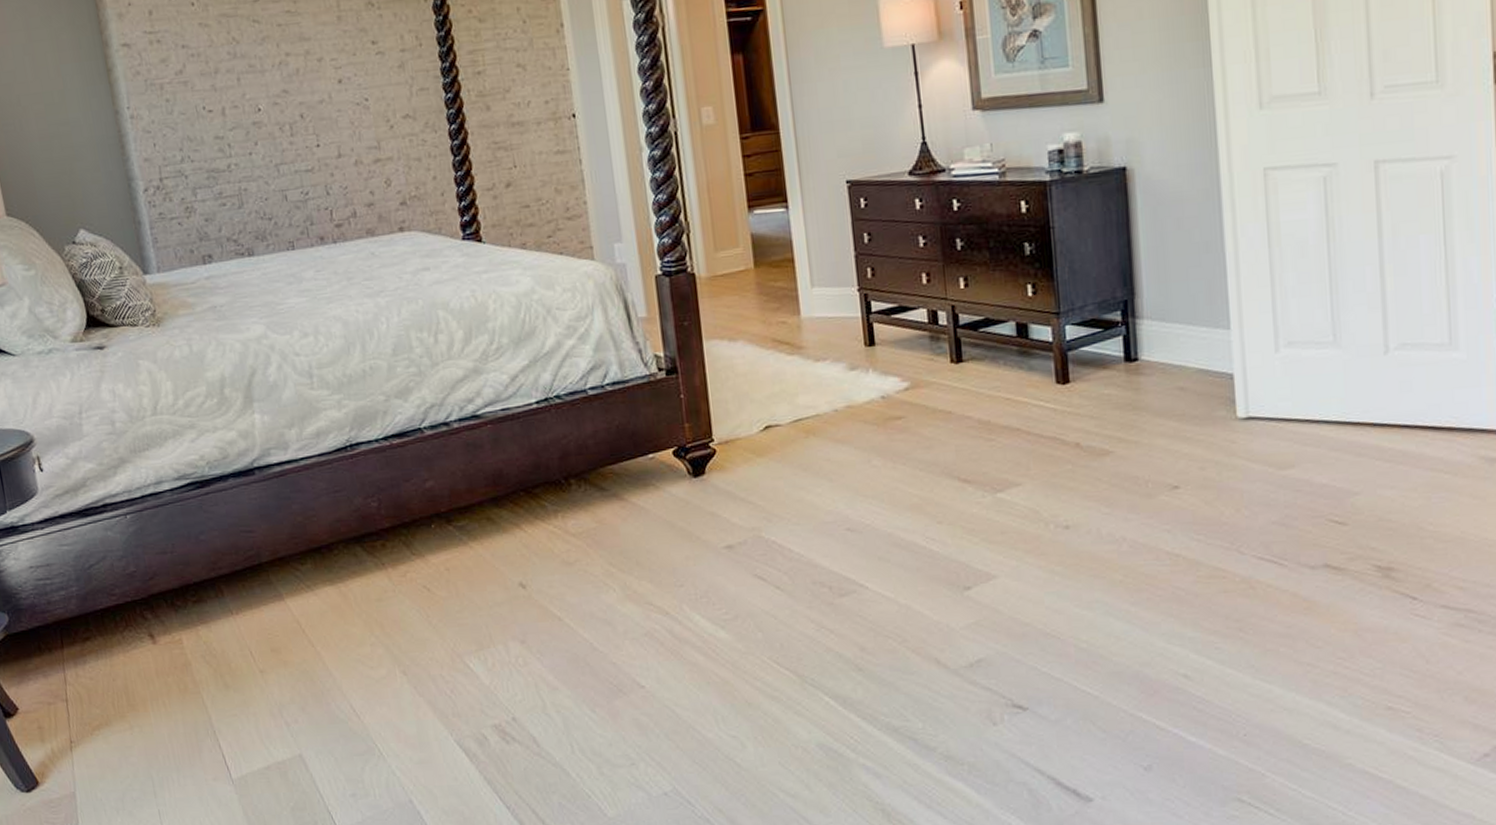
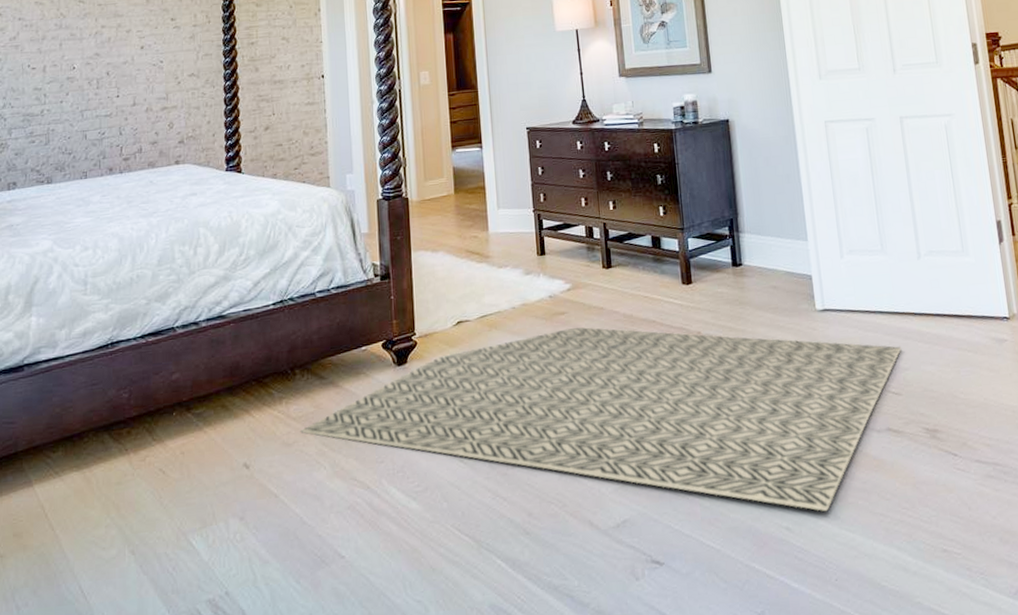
rug: none [582,434,1352,658] -> present [300,327,902,511]

